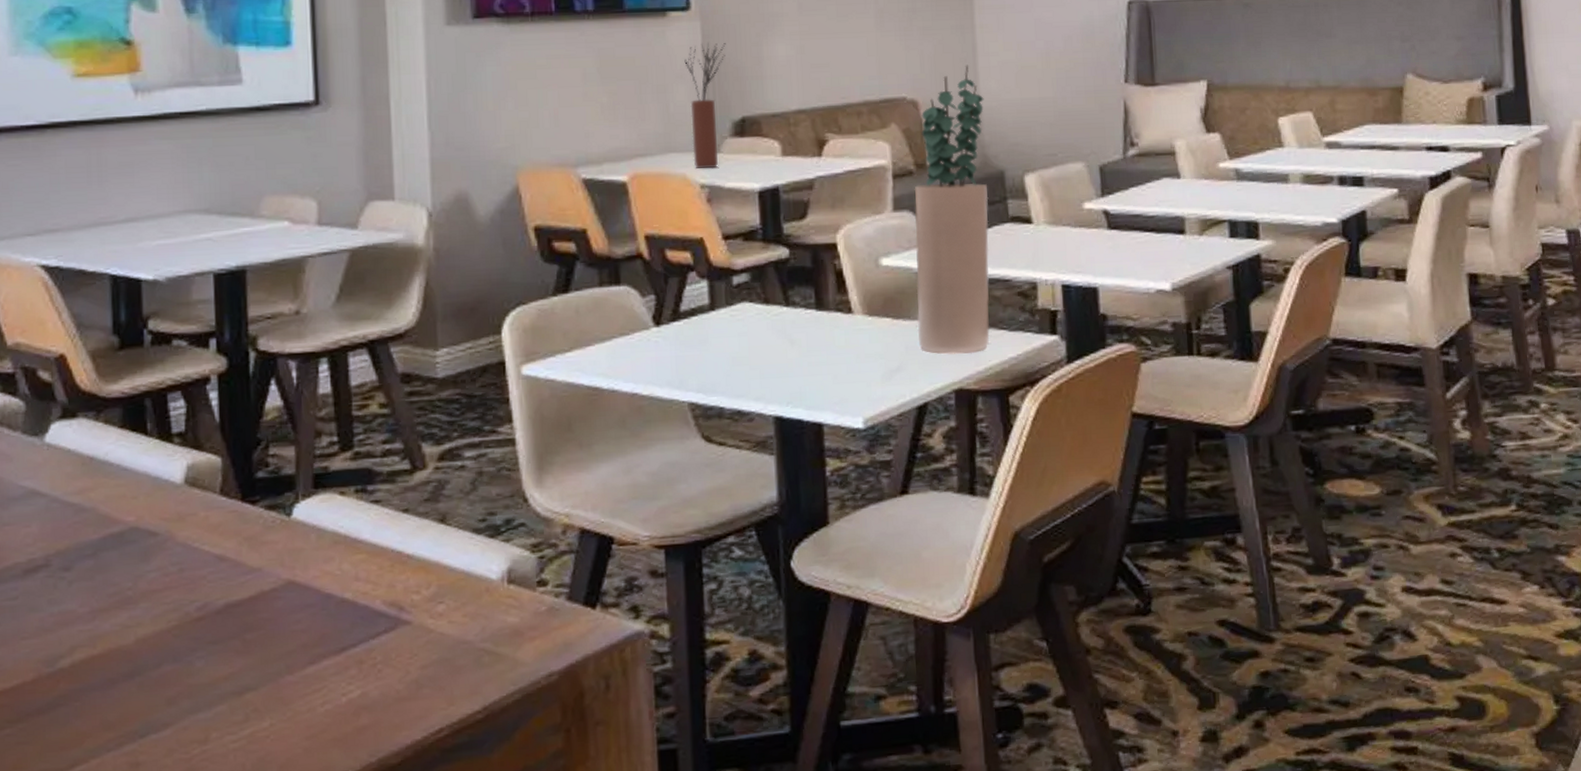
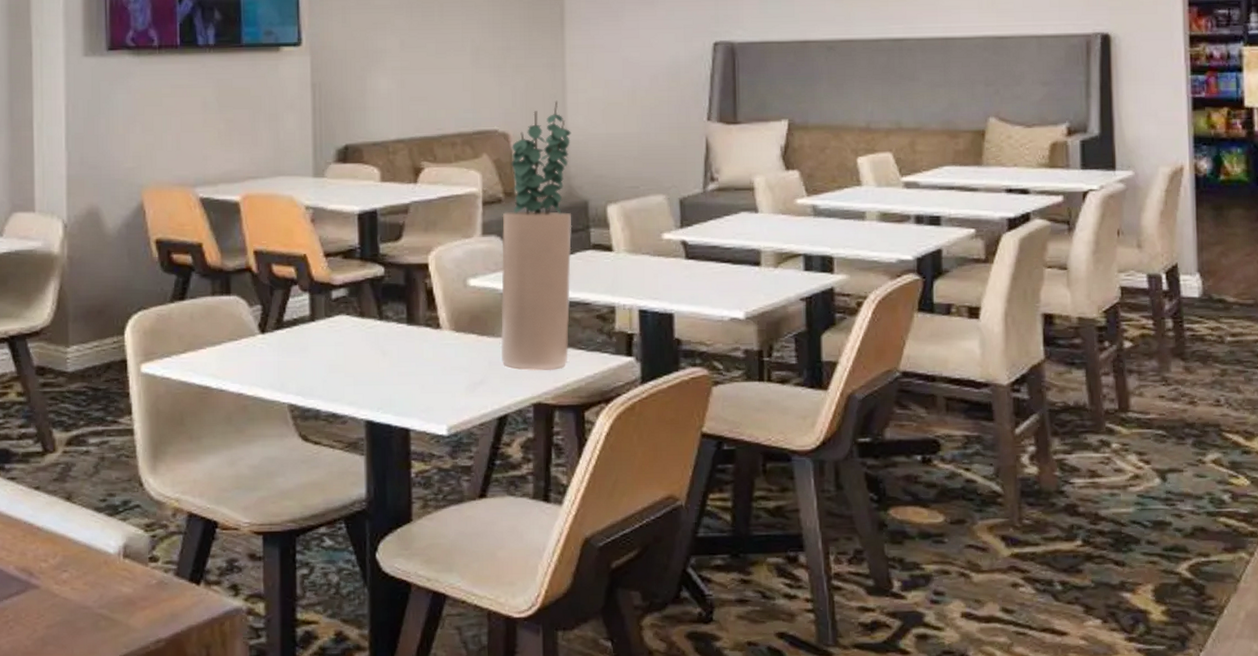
vase: present [684,43,726,169] -> none [294,76,333,192]

